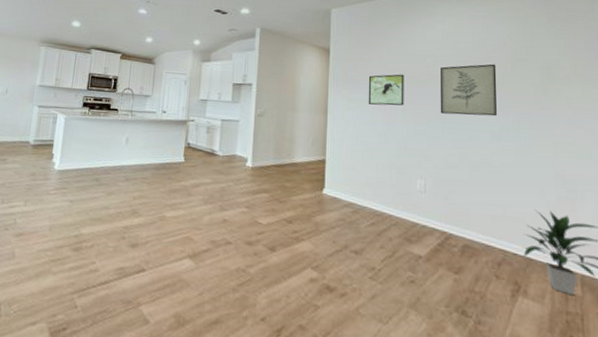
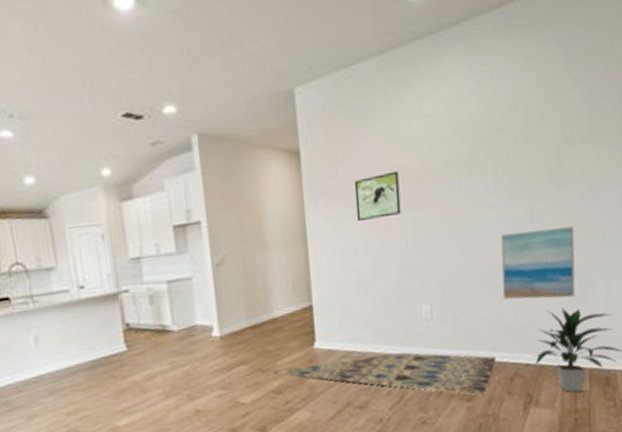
rug: none [288,203,484,271] -> present [273,352,497,396]
wall art: present [440,64,498,117] -> none [441,137,508,216]
wall art: none [491,136,563,204] -> present [501,227,575,300]

